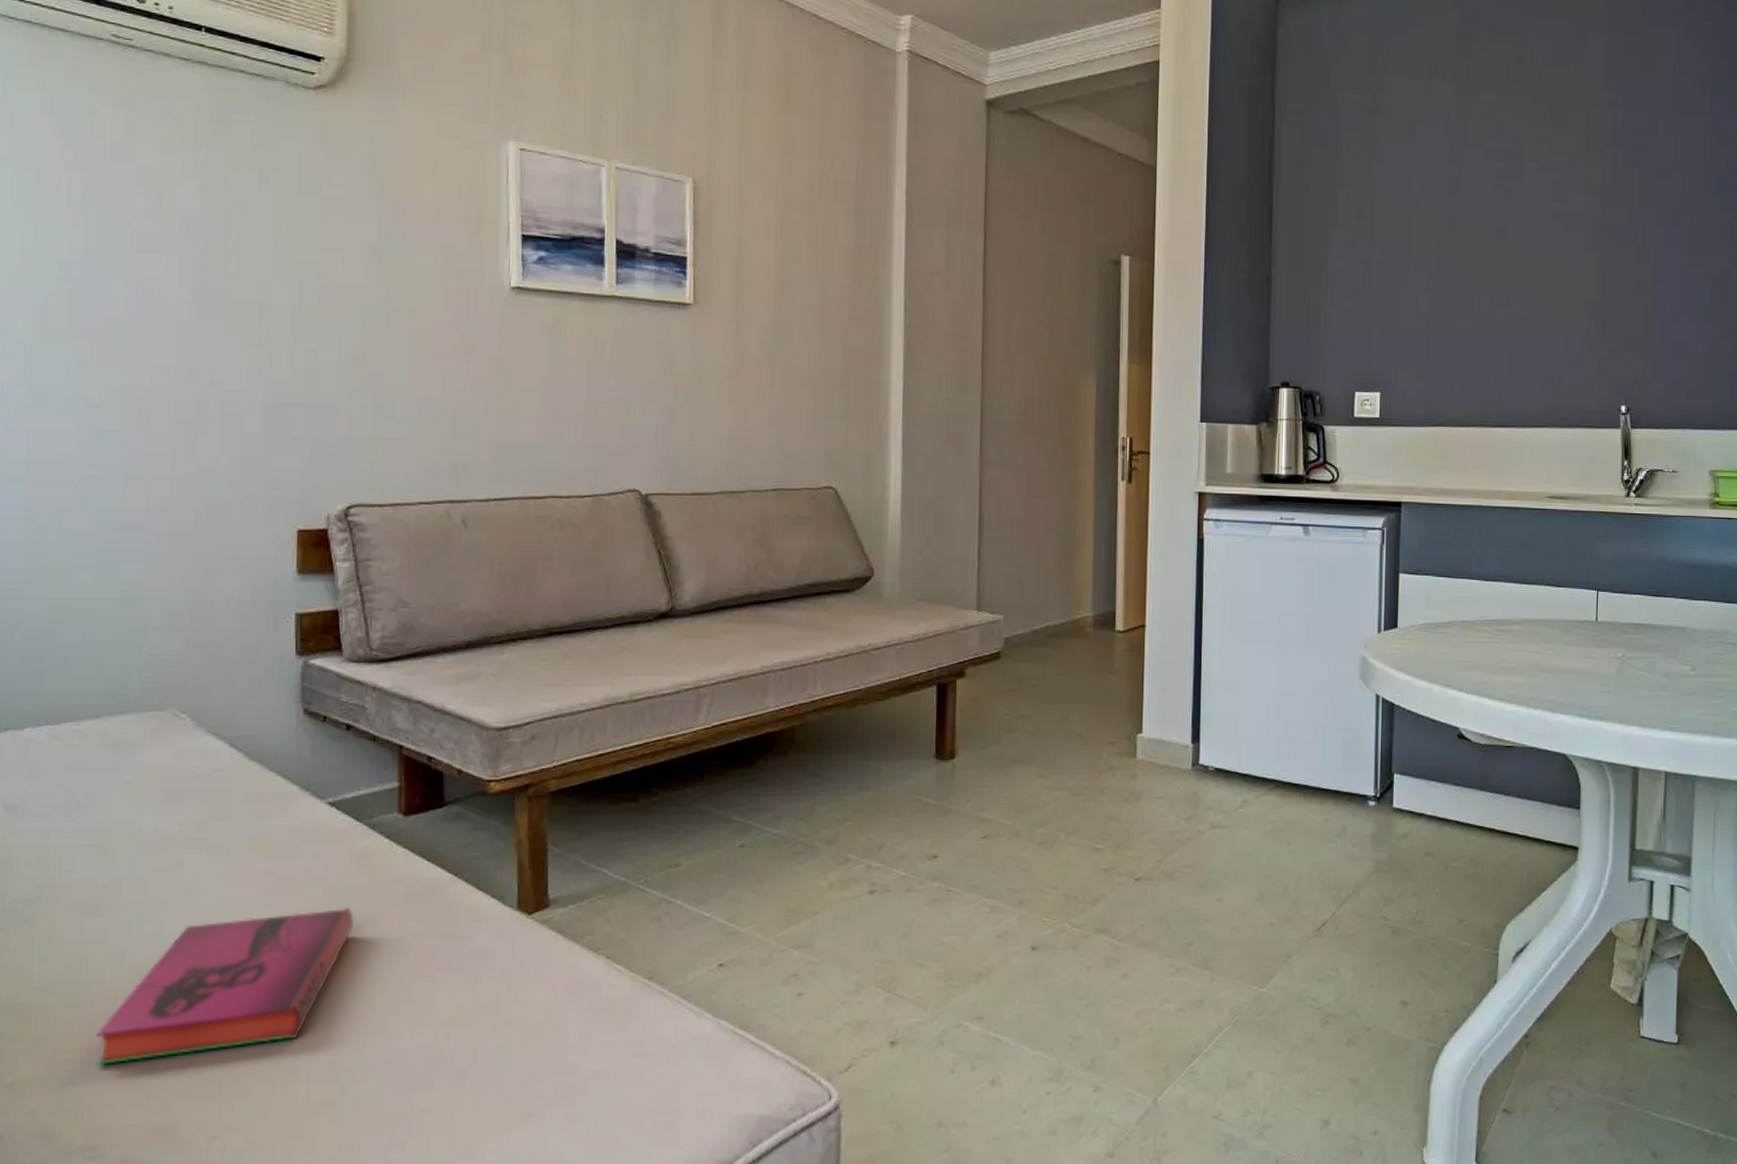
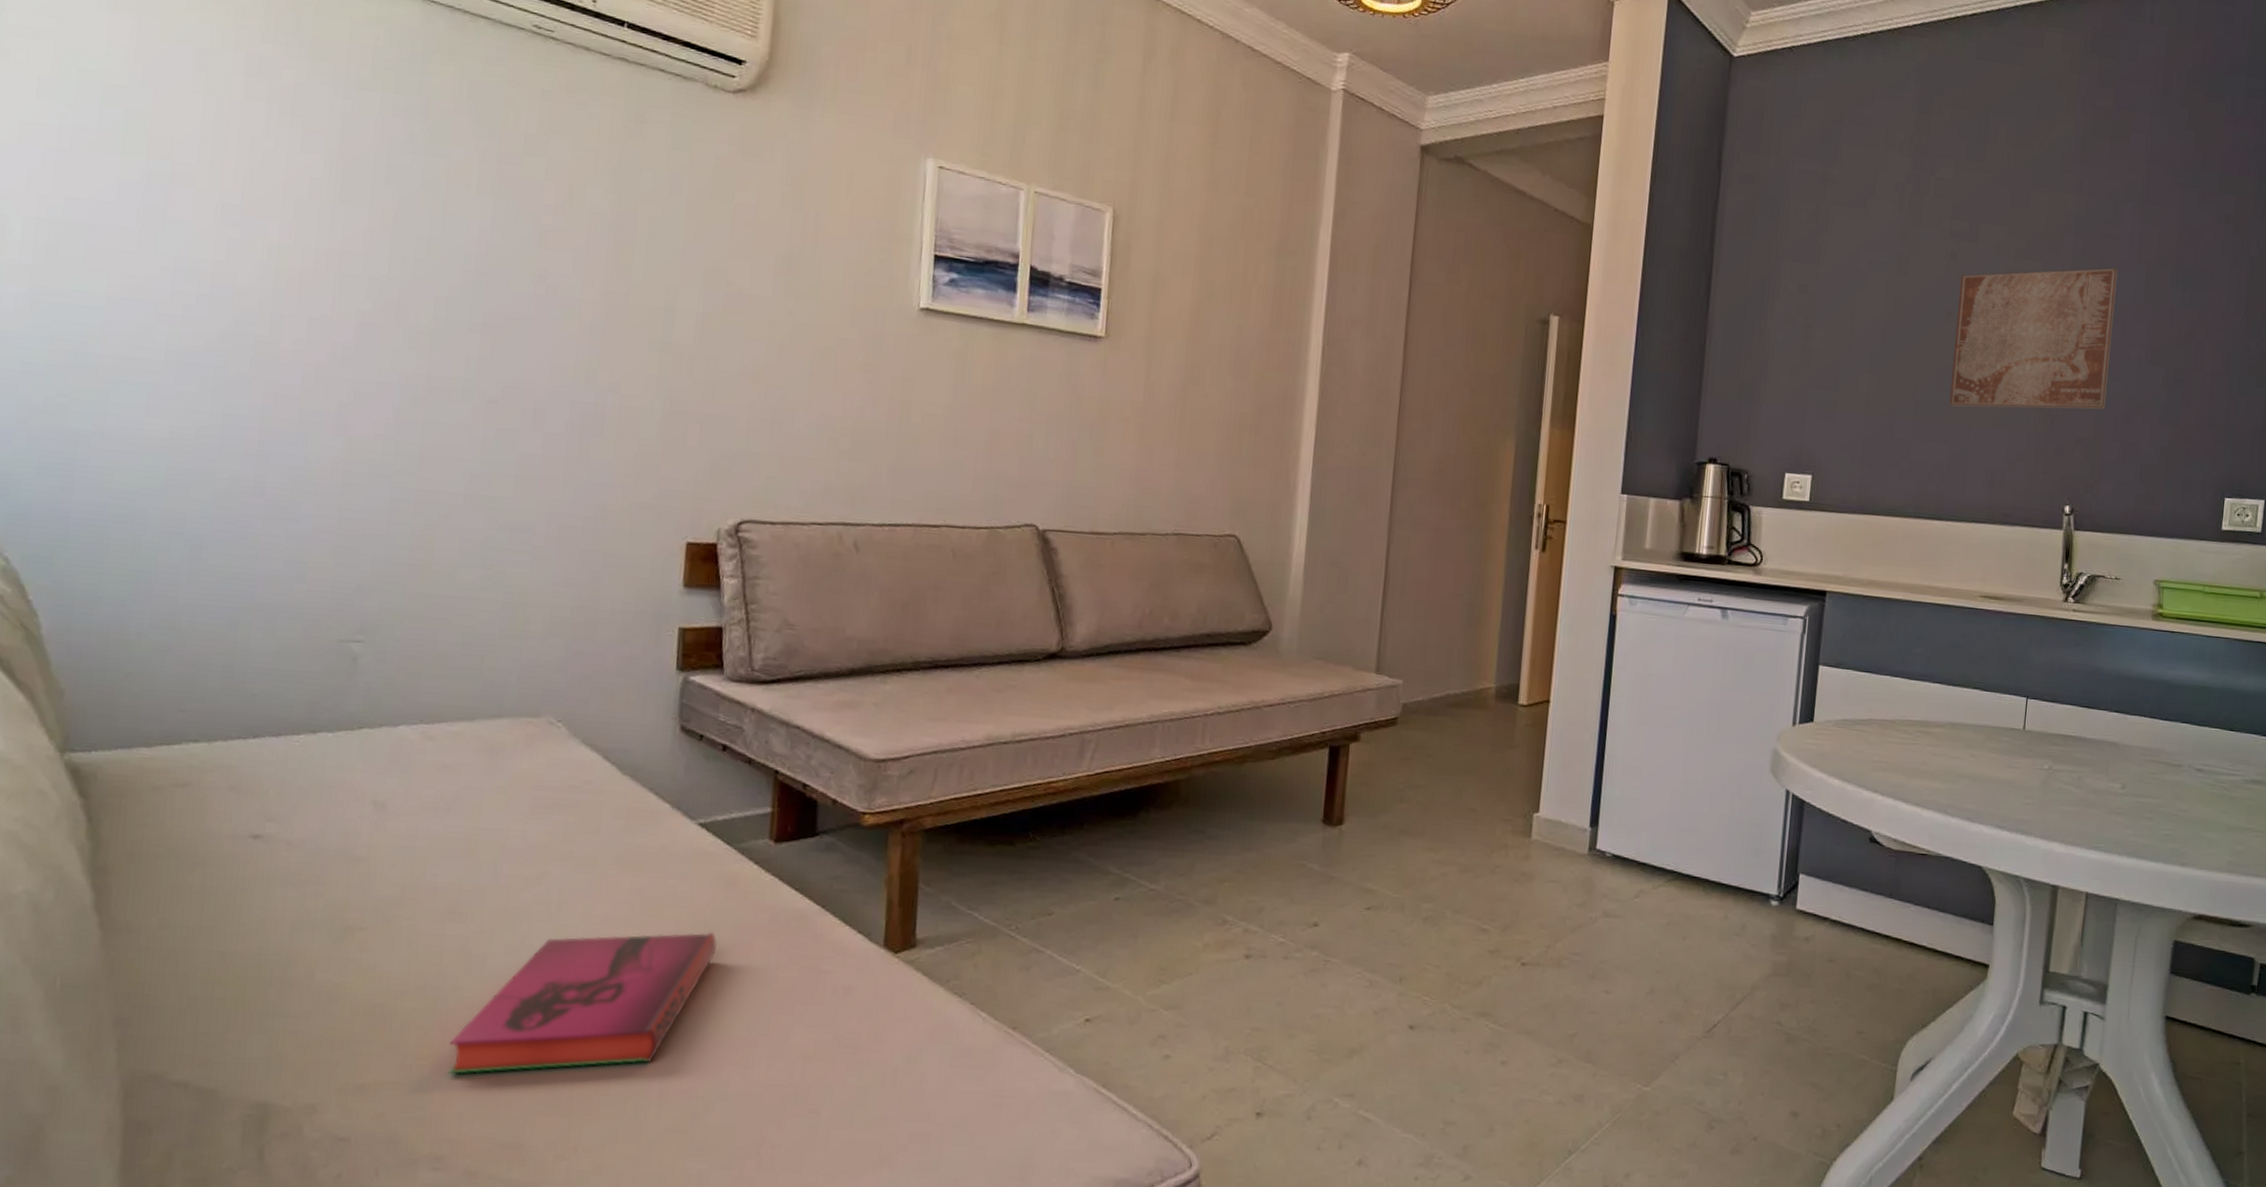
wall art: none [1505,176,1656,318] -> present [1949,268,2118,410]

